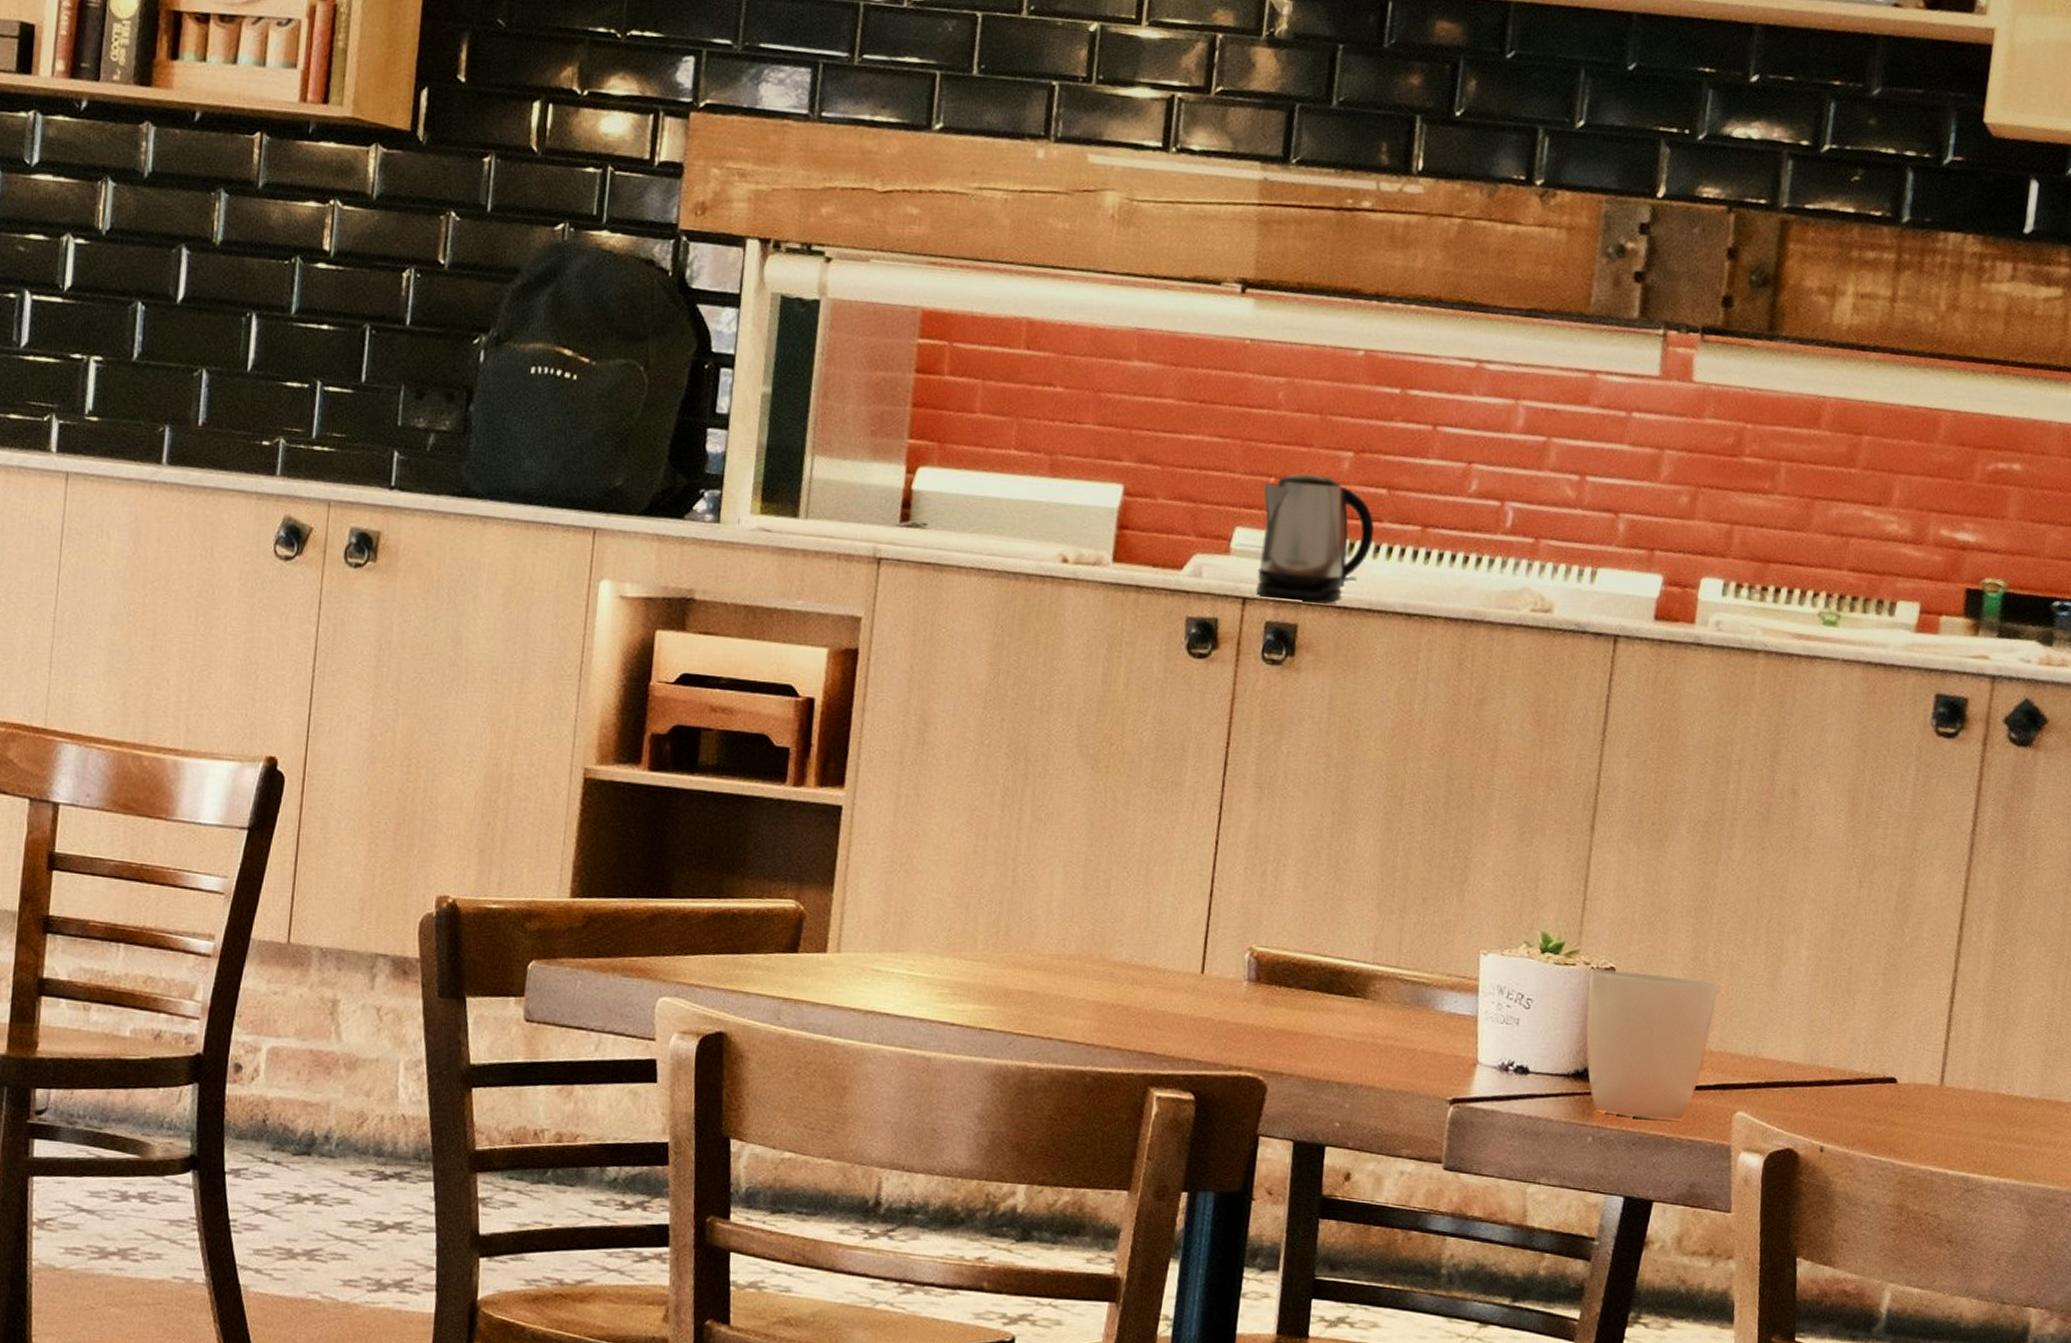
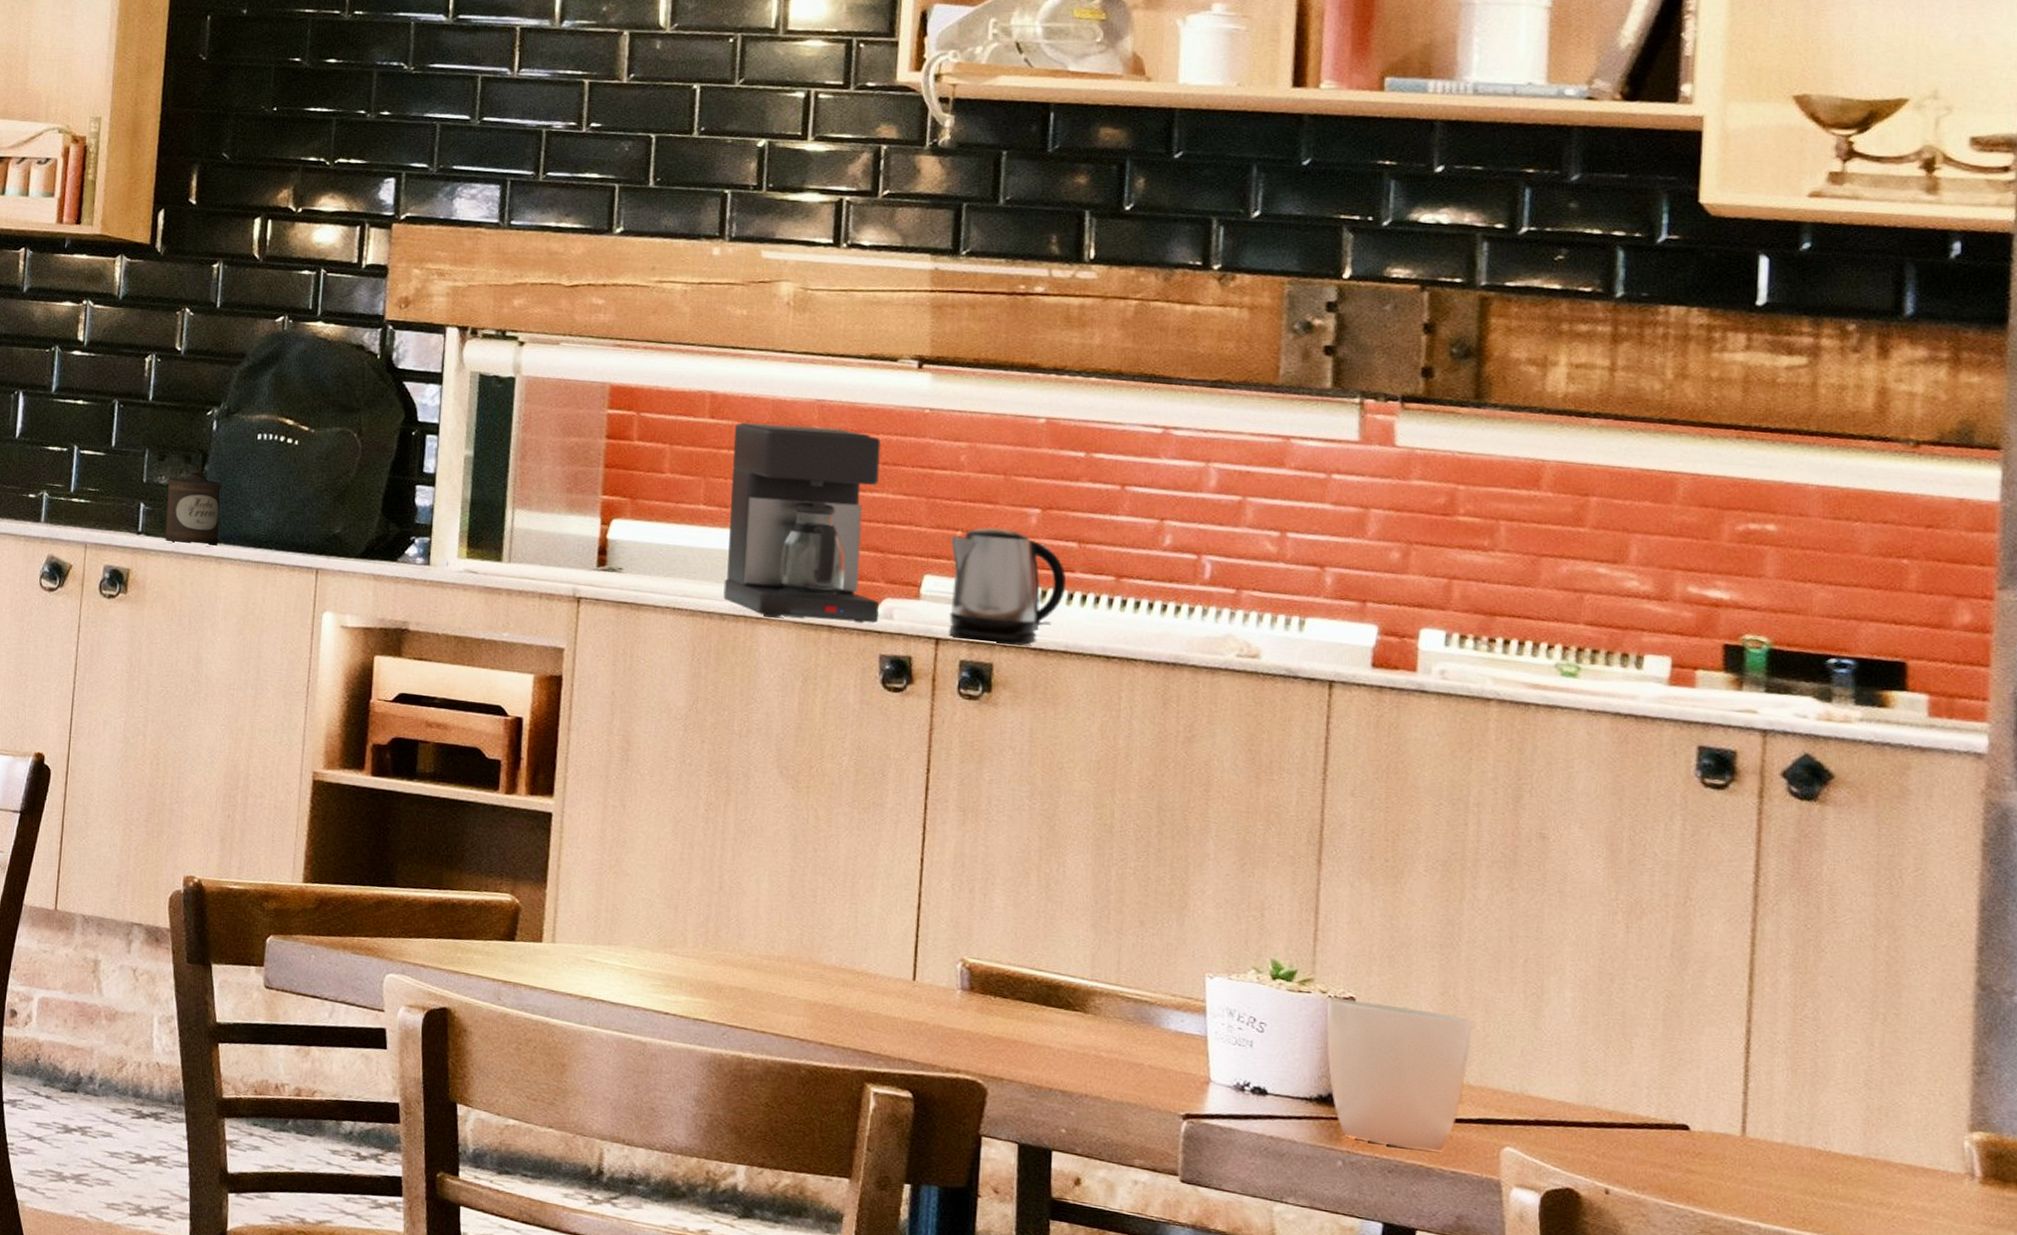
canister: none [421,409,488,505] -> present [165,469,222,548]
coffee maker: none [1030,354,1199,583] -> present [723,422,881,624]

